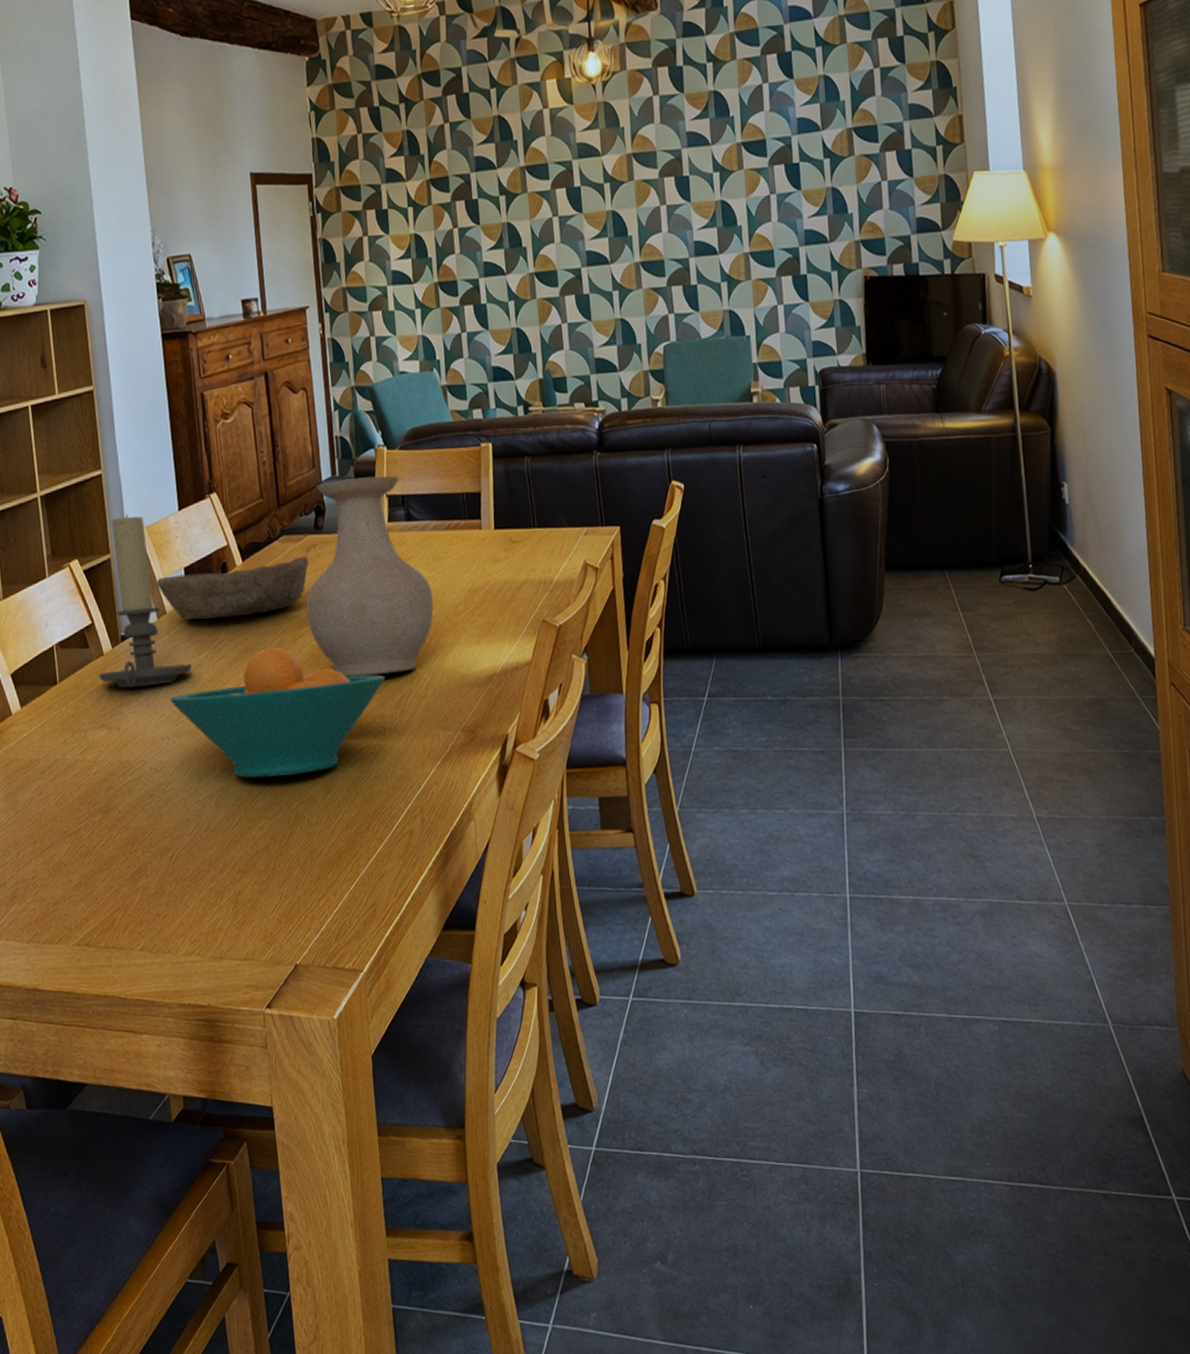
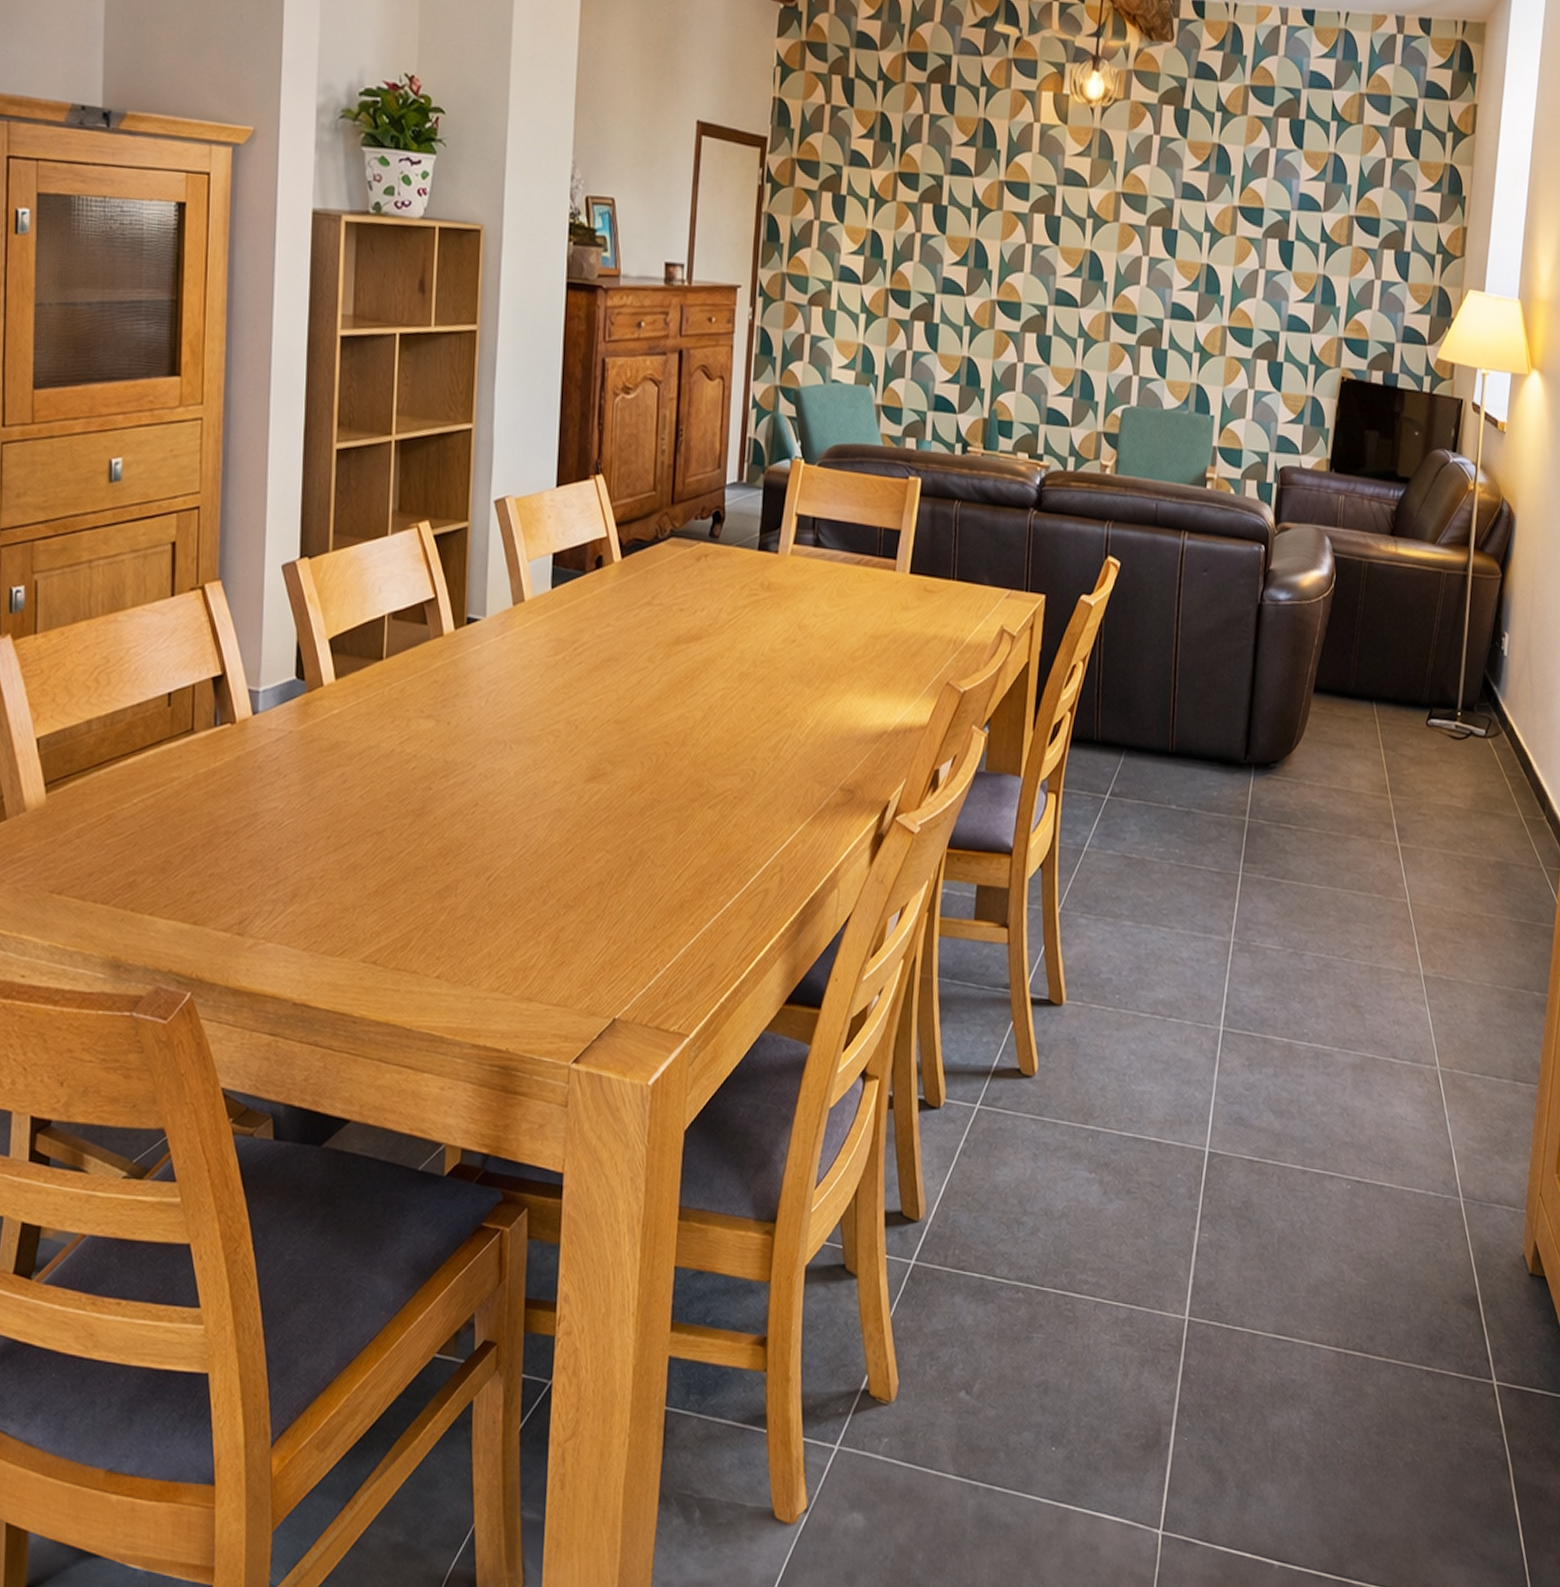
candle holder: present [99,514,192,689] -> none [434,480,545,681]
bowl: present [157,557,310,620] -> none [519,559,698,621]
fruit bowl: present [170,647,385,778] -> none [514,660,764,808]
vase: present [306,475,434,677] -> none [686,486,831,713]

